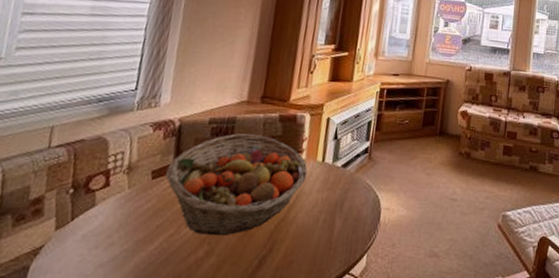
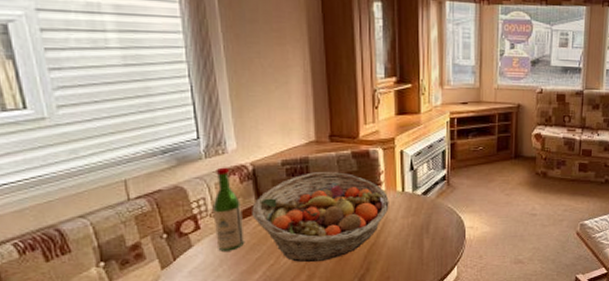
wine bottle: none [120,120,158,214] -> present [212,167,245,251]

